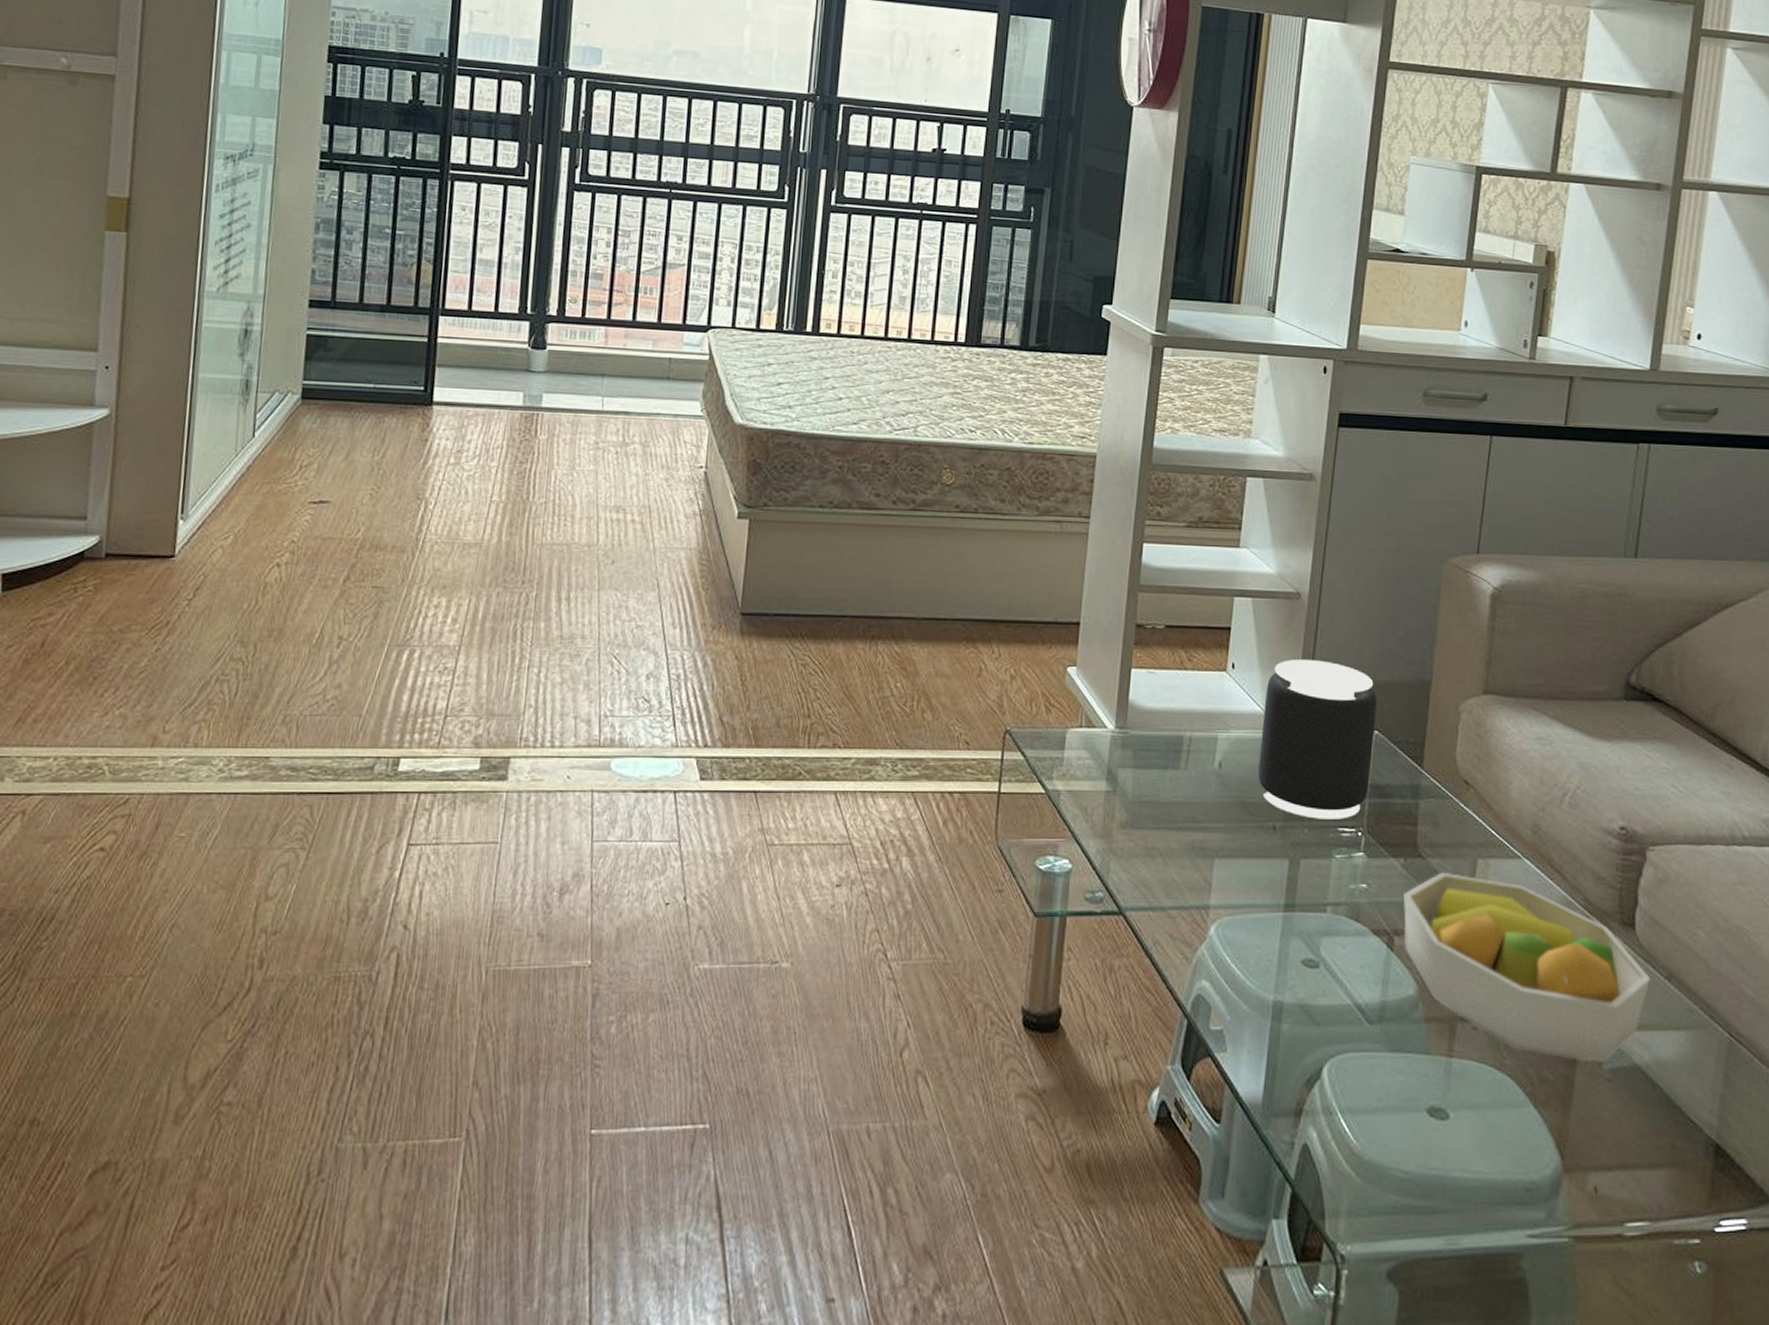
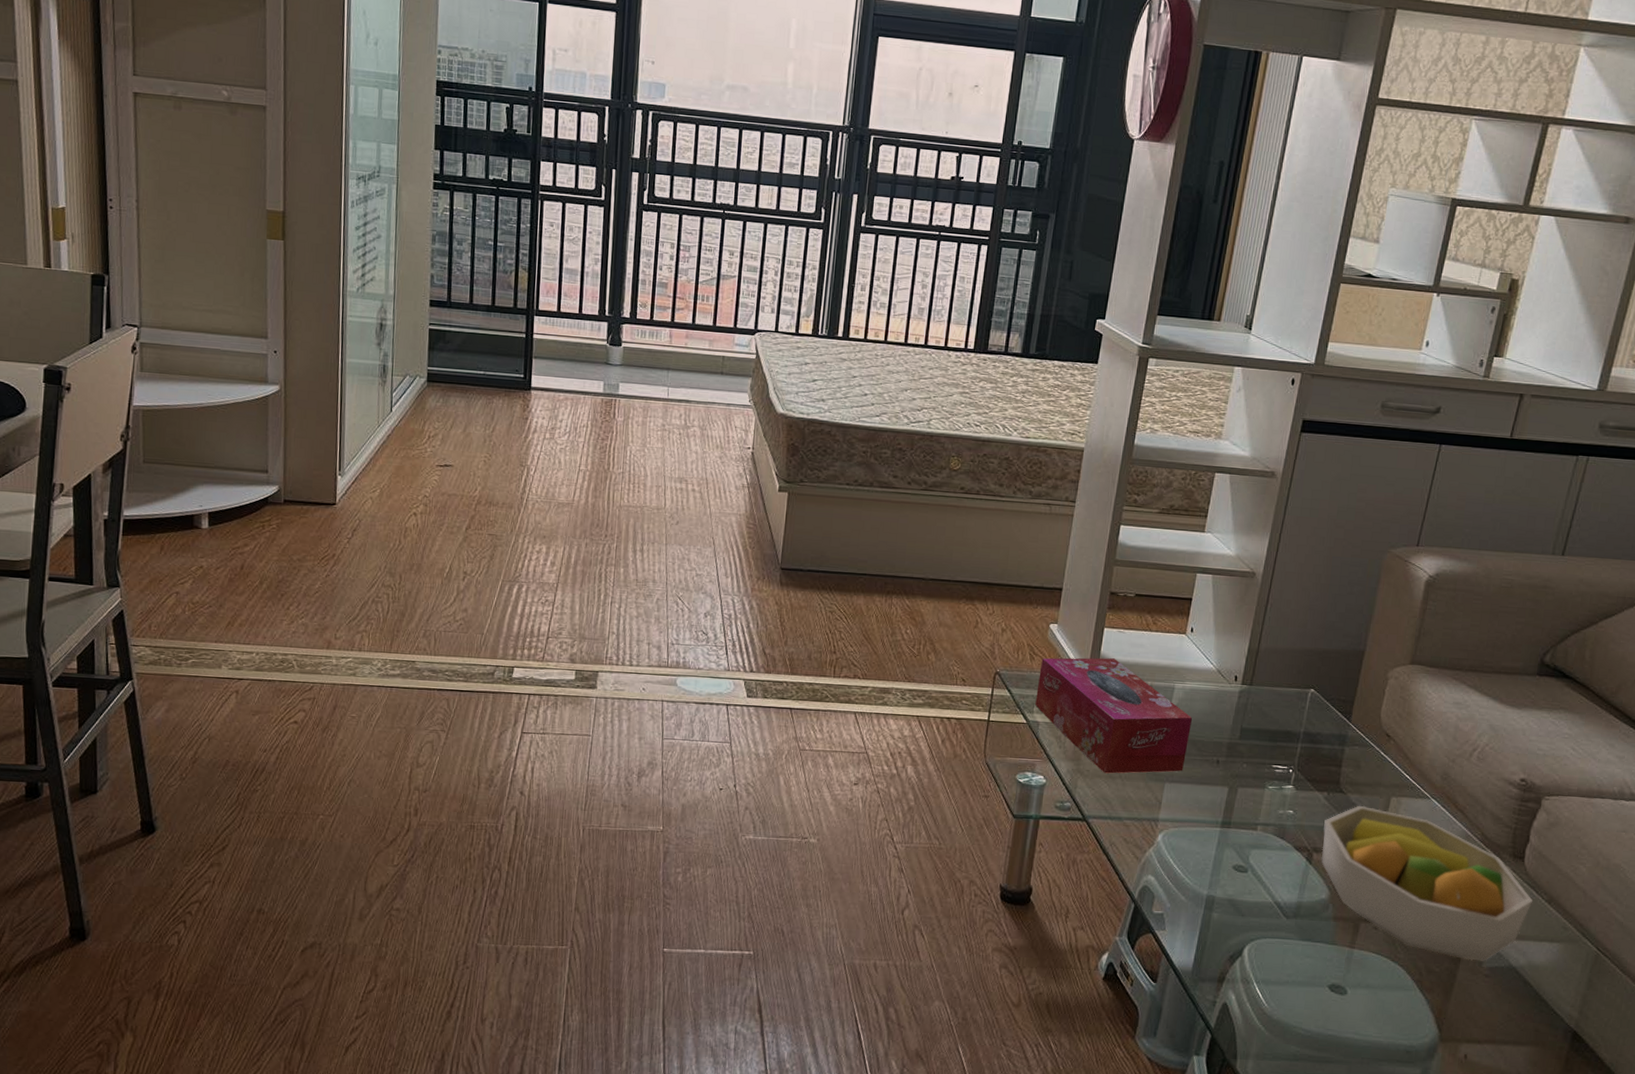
tissue box: none [1055,705,1242,851] -> present [1035,657,1193,774]
speaker: present [1257,659,1377,819] -> none [1207,627,1316,759]

